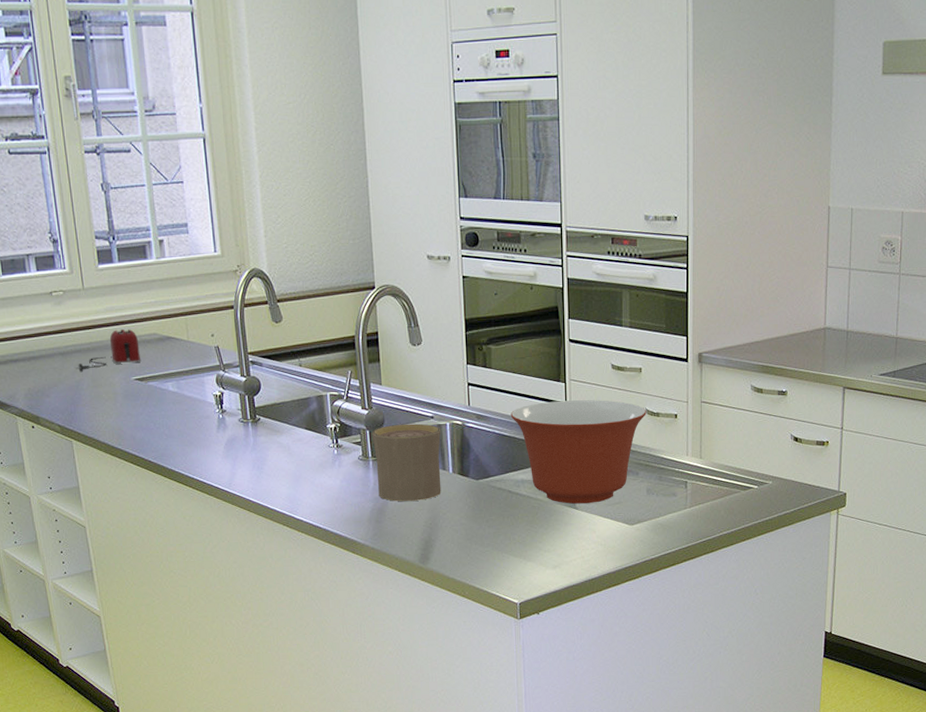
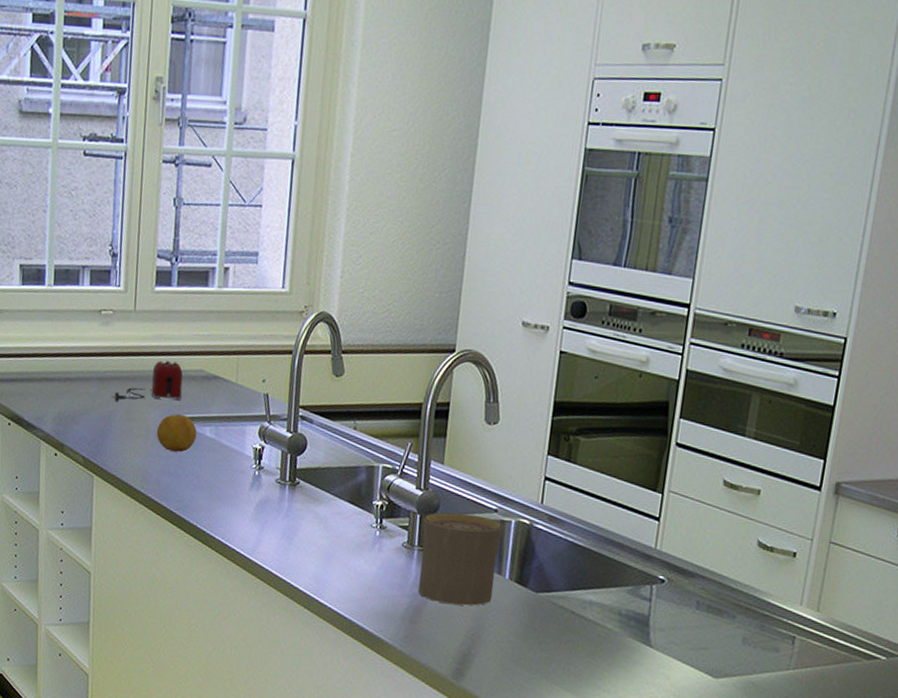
fruit: none [123,374,161,409] -> present [156,414,197,453]
mixing bowl: present [510,400,646,504] -> none [589,513,758,644]

